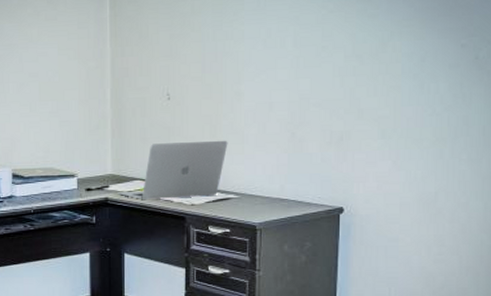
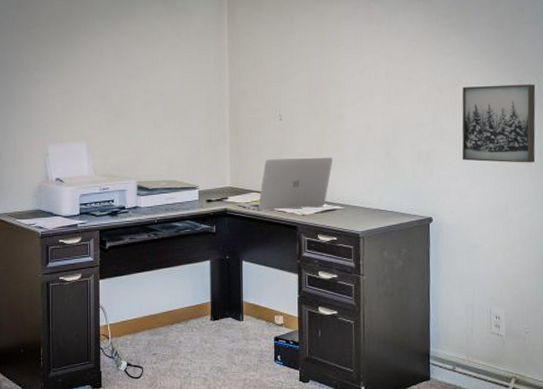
wall art: none [383,48,484,144] -> present [462,84,536,163]

